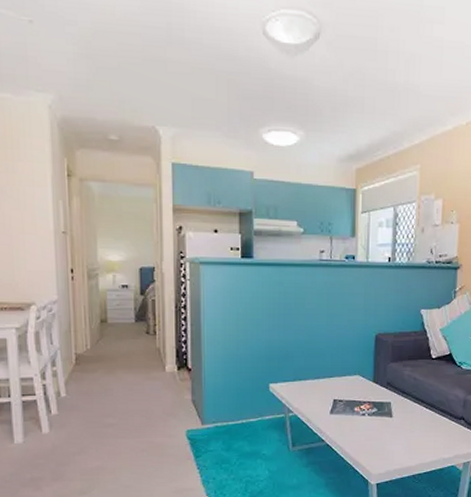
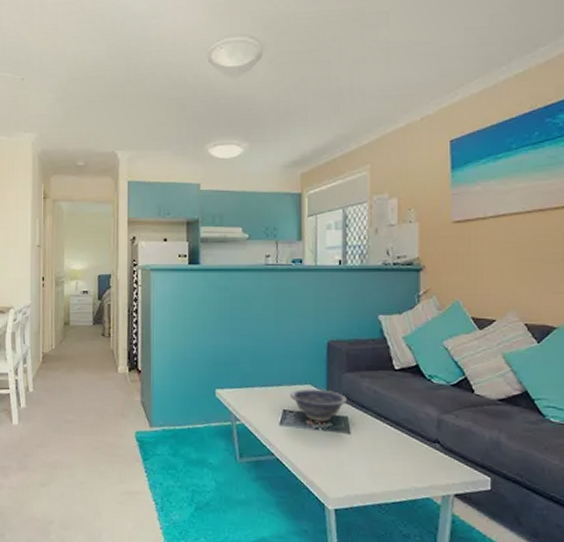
decorative bowl: none [341,379,392,408] -> present [290,388,348,422]

